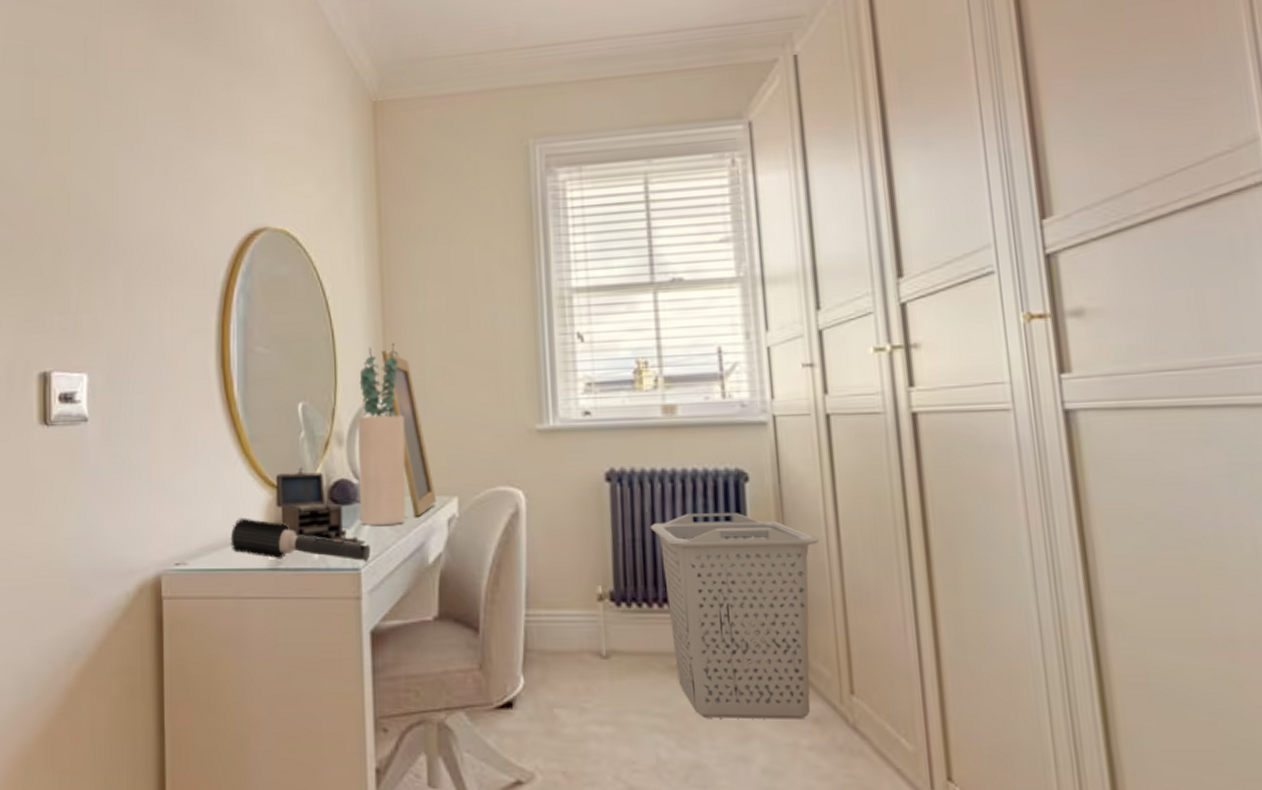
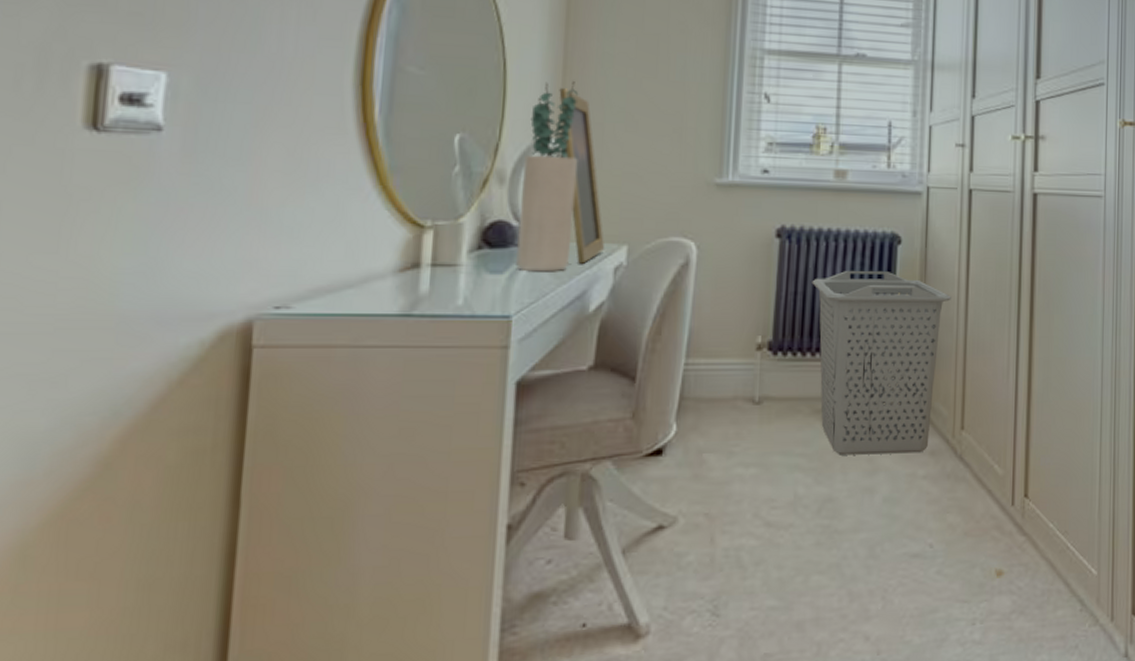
hairbrush: present [230,518,371,563] -> none [352,257,526,310]
jewelry box: present [275,467,366,545] -> none [415,205,521,291]

